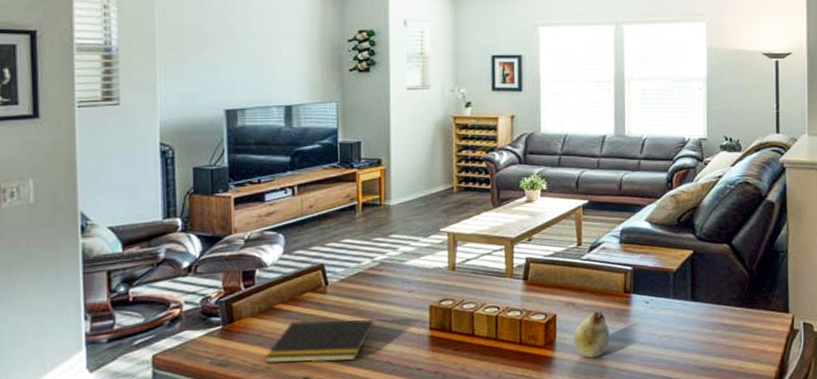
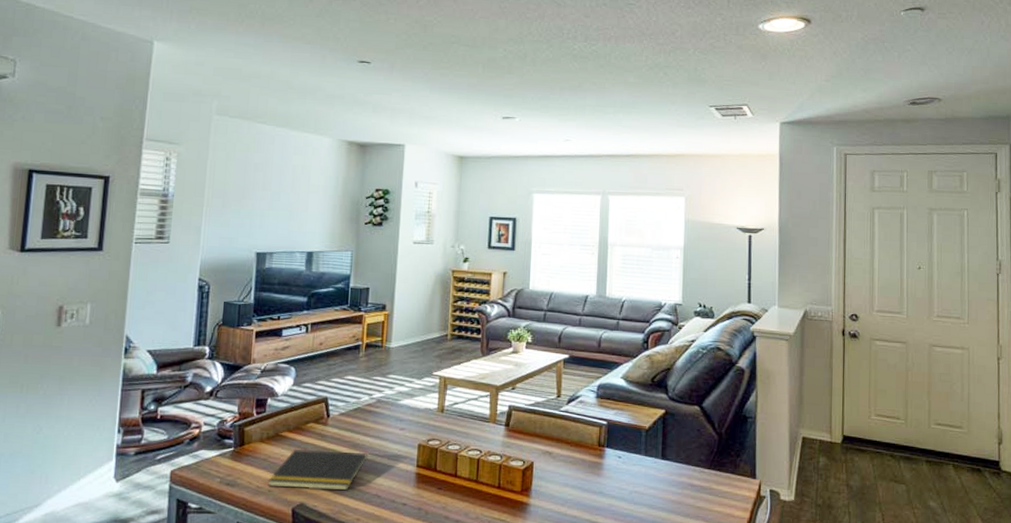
fruit: present [573,311,610,359] -> none [548,462,583,508]

